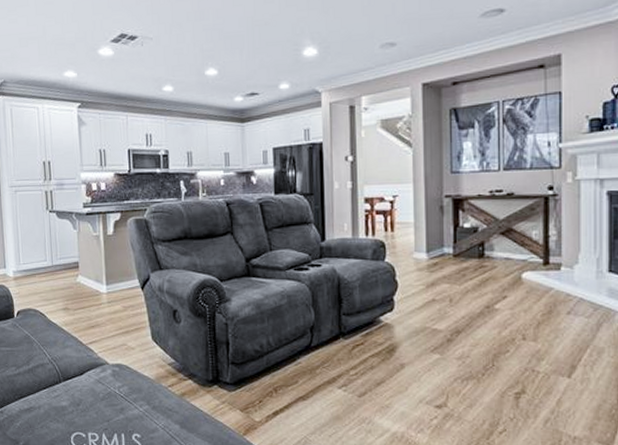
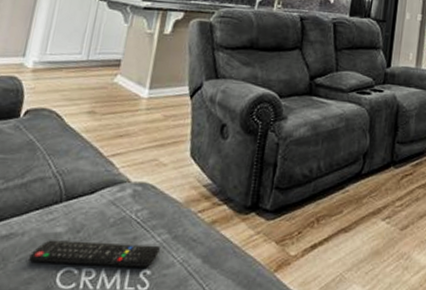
remote control: none [48,412,144,432] -> present [29,240,160,267]

